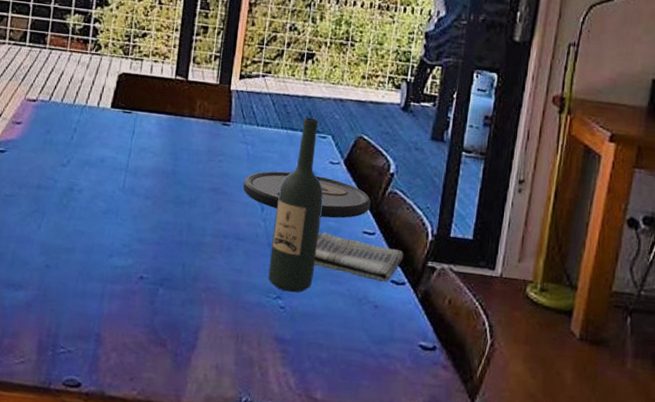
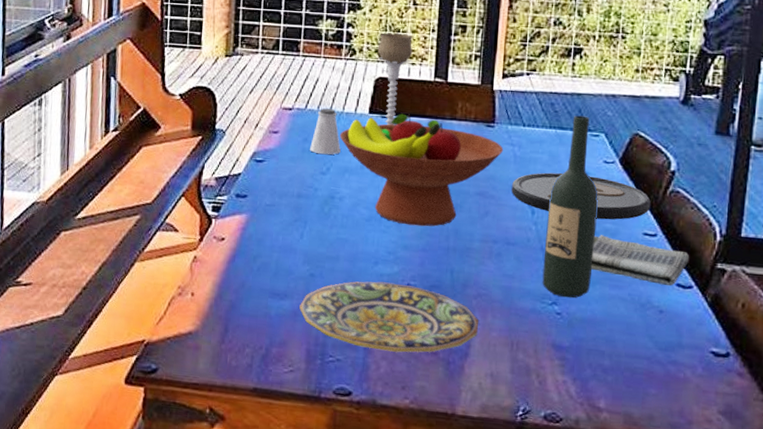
plate: none [33,273,208,344] -> present [299,281,479,353]
saltshaker: none [52,100,82,147] -> present [310,107,341,155]
fruit bowl: none [81,109,238,221] -> present [339,113,504,227]
candle holder: none [122,29,157,120] -> present [377,32,413,125]

